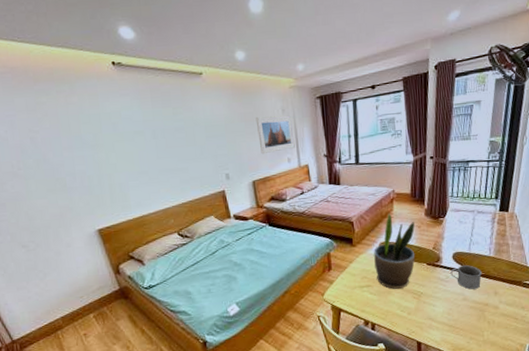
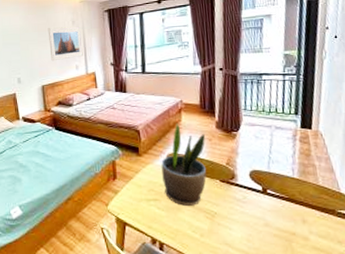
mug: present [450,265,482,290] -> none [247,186,285,214]

